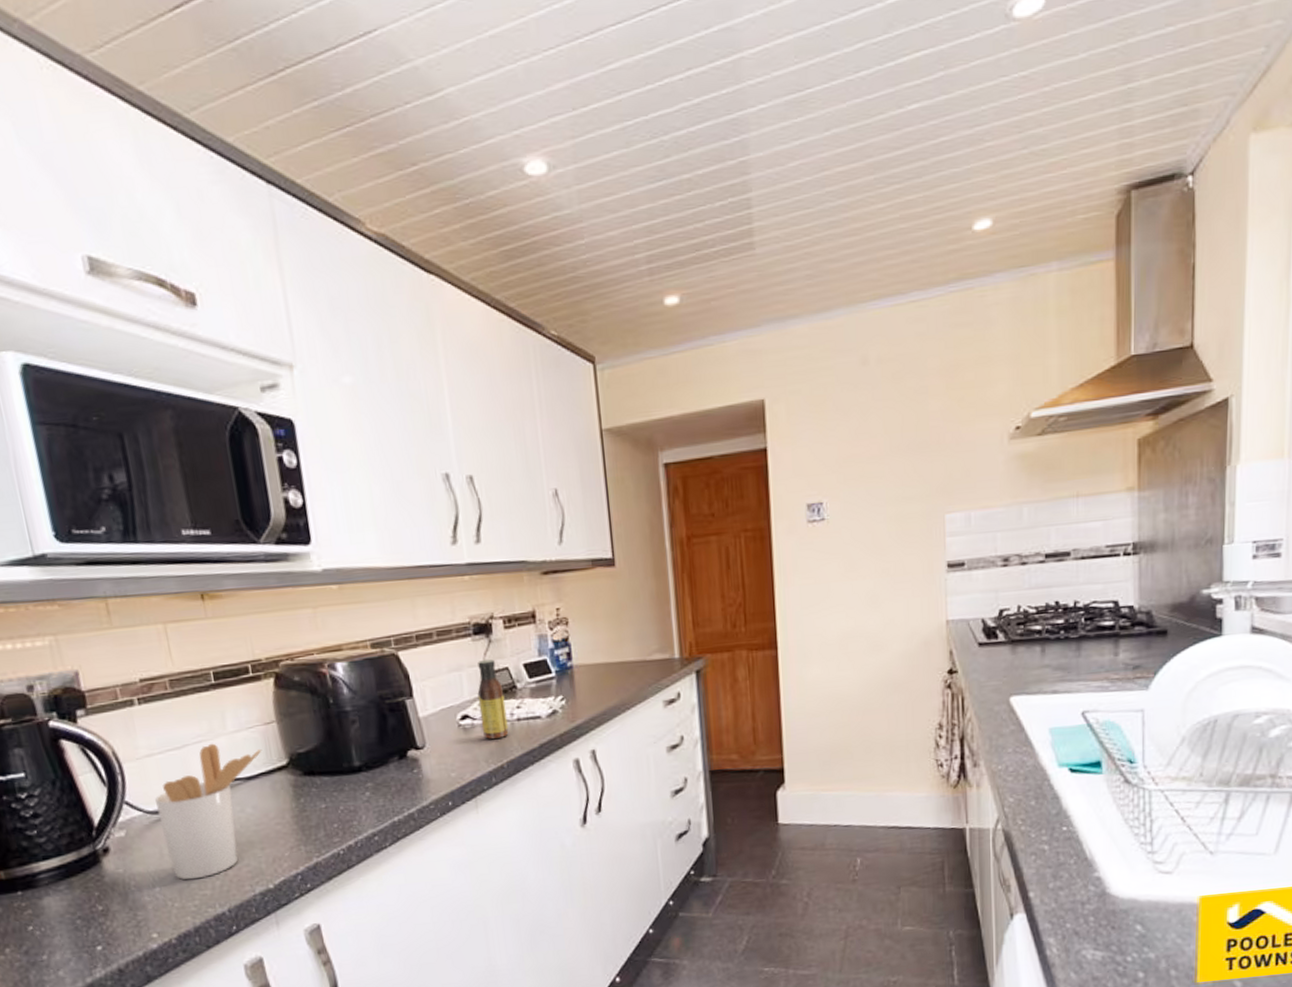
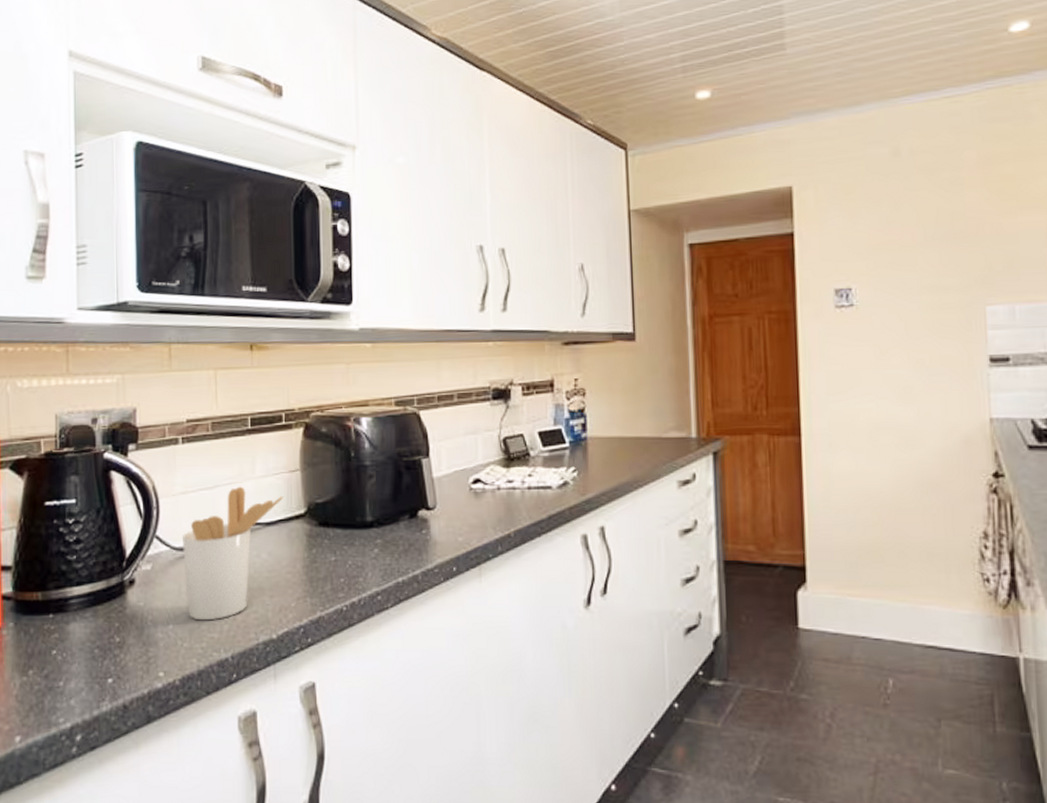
sauce bottle: present [477,659,509,740] -> none [491,424,519,507]

